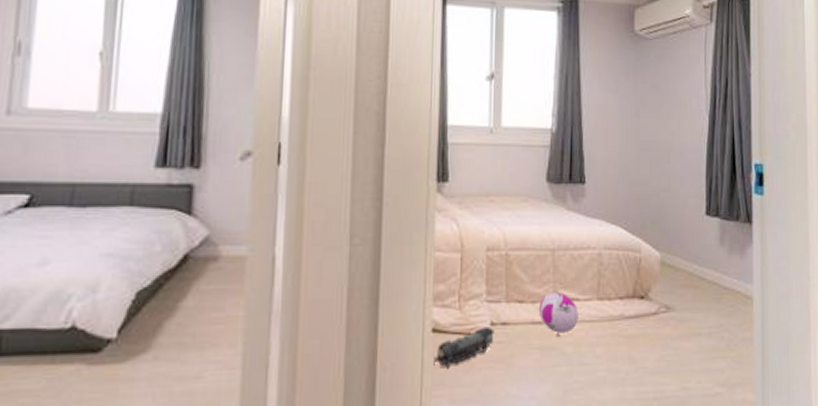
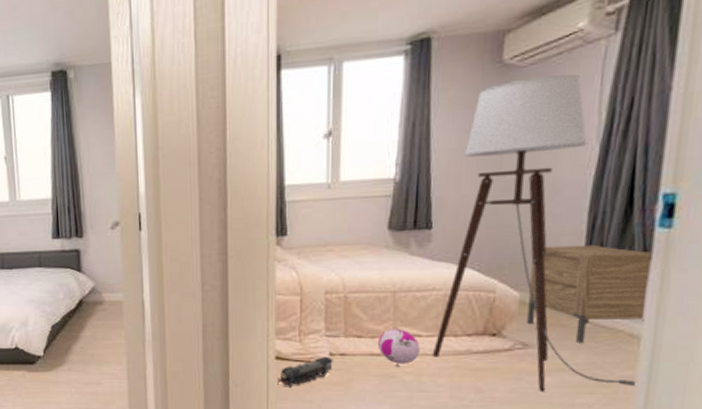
floor lamp: none [589,50,754,358] -> present [432,74,637,391]
nightstand: none [668,207,754,306] -> present [527,244,653,344]

